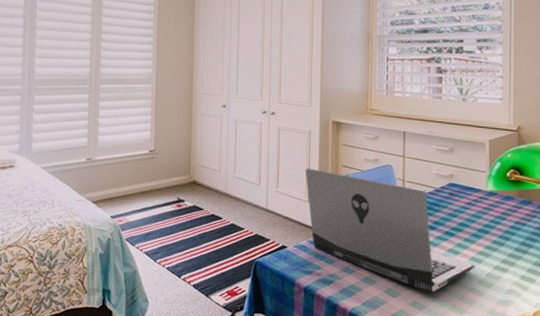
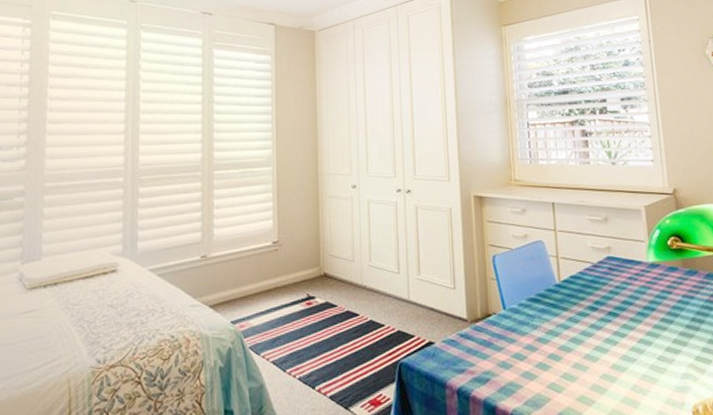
laptop computer: present [305,168,475,291] -> none [448,250,645,383]

